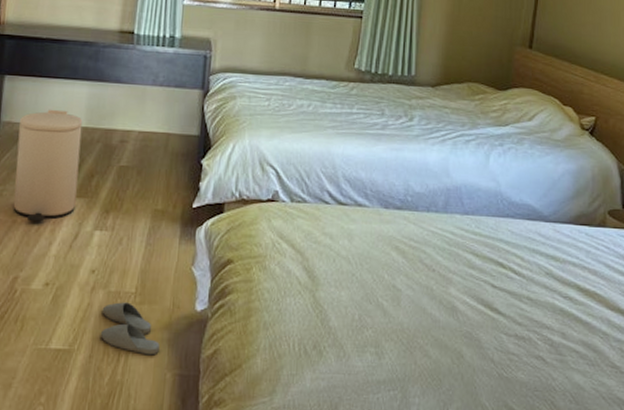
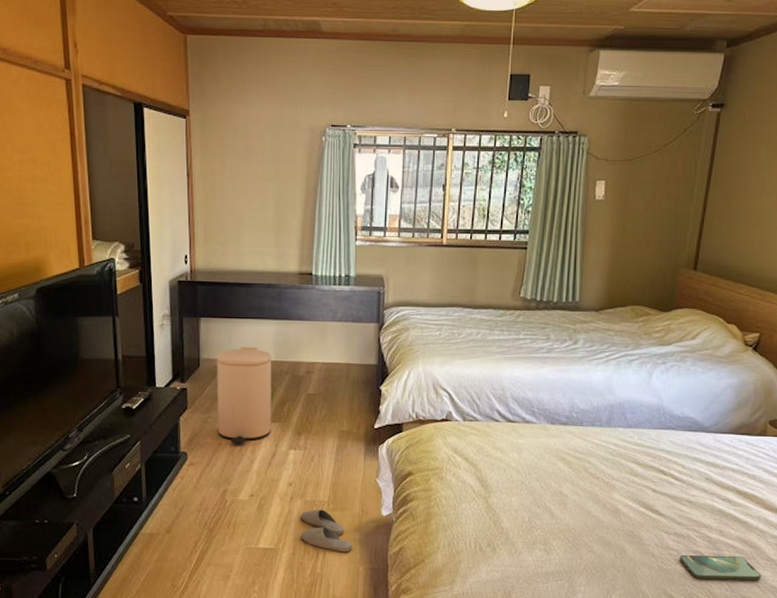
smartphone: none [521,360,606,391] -> present [680,555,761,580]

